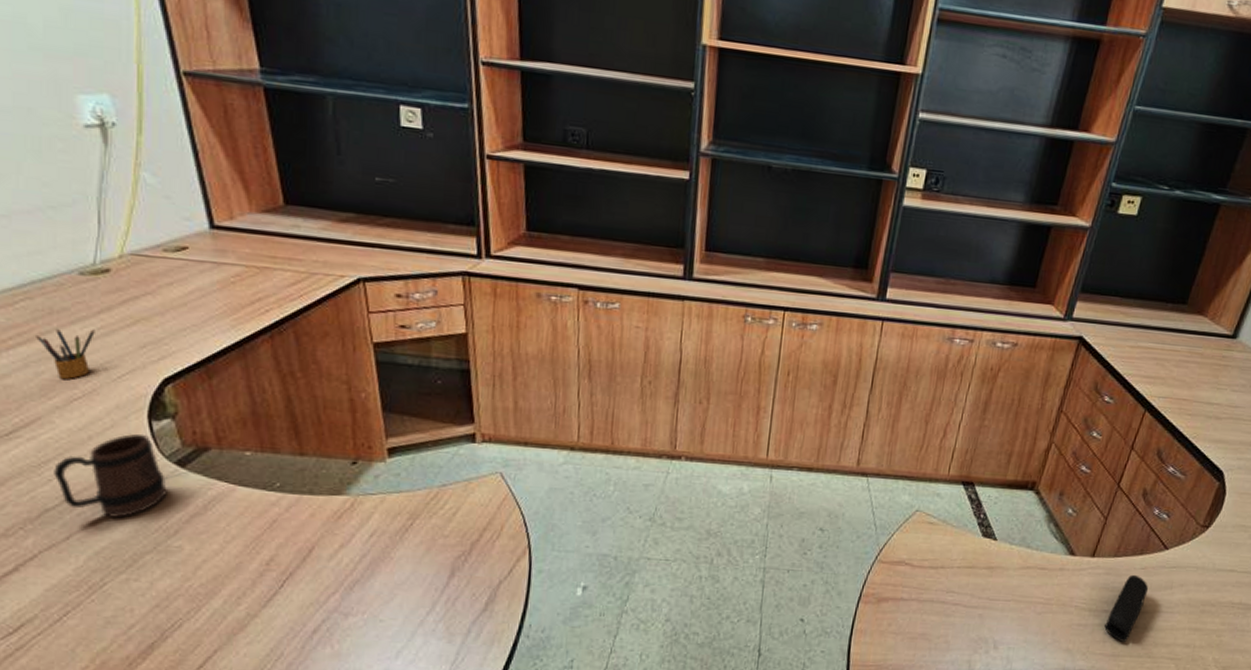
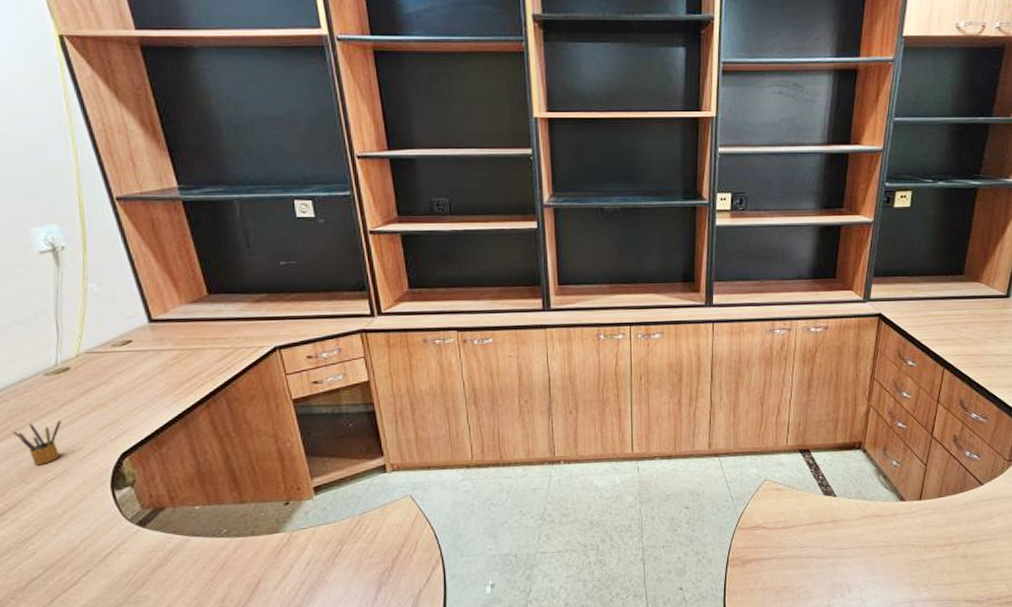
mug: present [54,433,169,519] -> none [36,503,134,579]
stapler: present [1104,574,1149,642] -> none [940,510,972,571]

